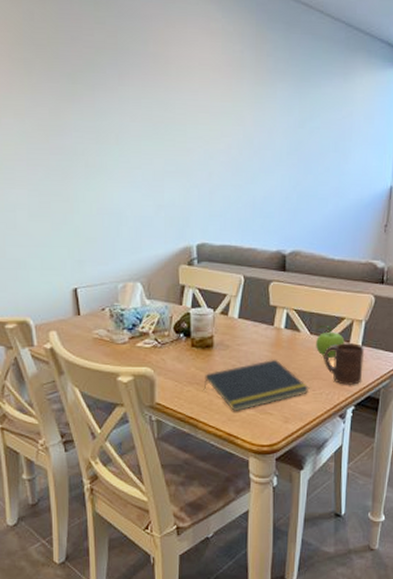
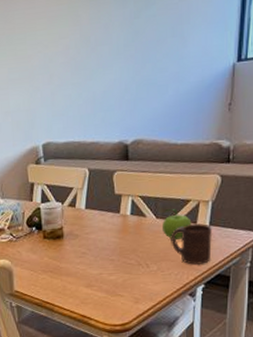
notepad: present [203,359,310,412] -> none [57,244,158,296]

